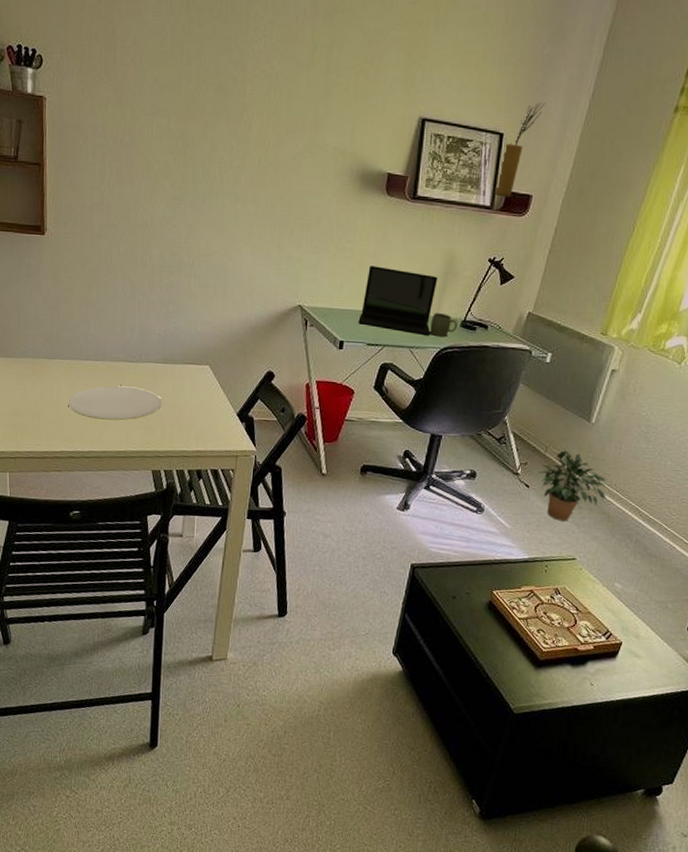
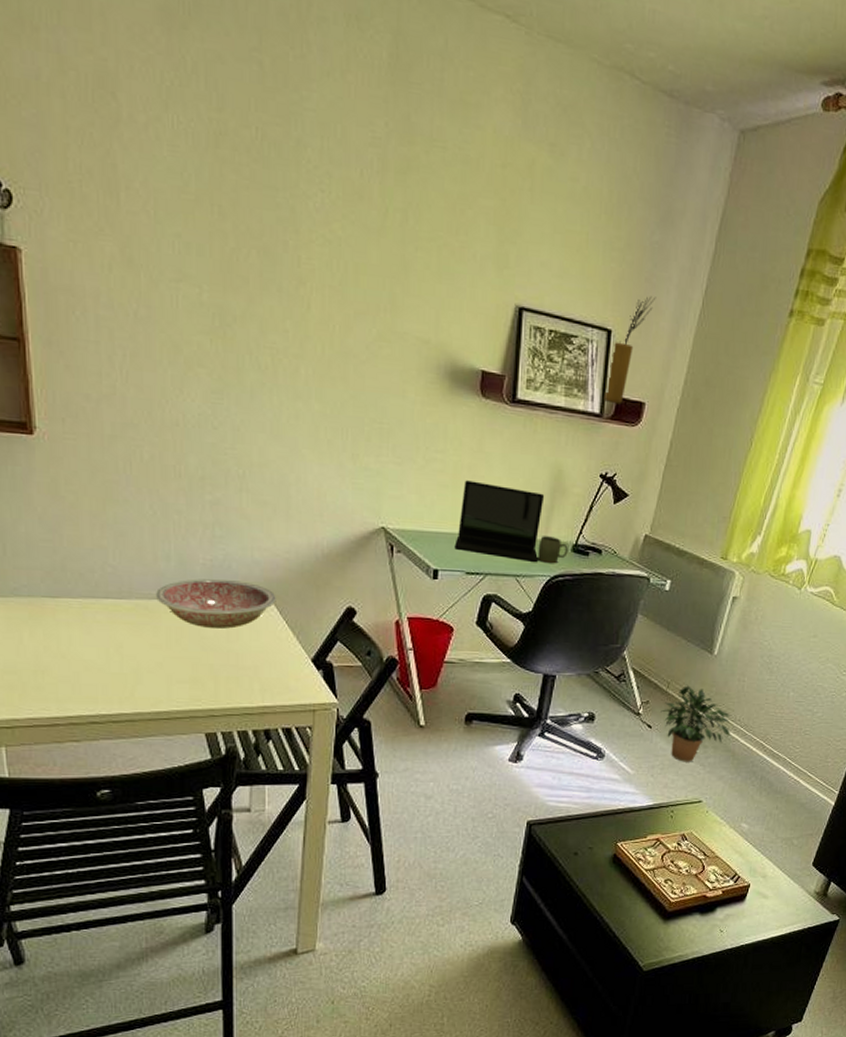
plate: present [67,385,162,421] -> none [82,630,214,675]
bowl: none [121,346,212,387] -> present [155,579,276,629]

